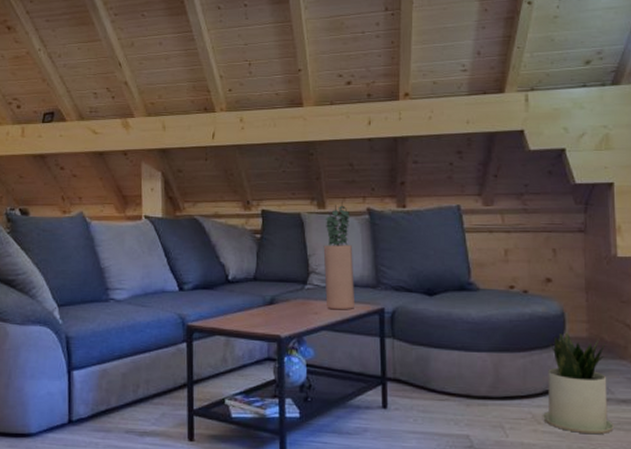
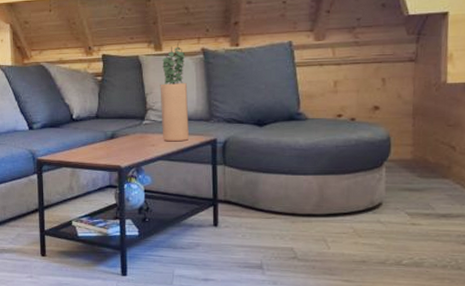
planter: present [542,332,615,434] -> none [363,155,433,245]

